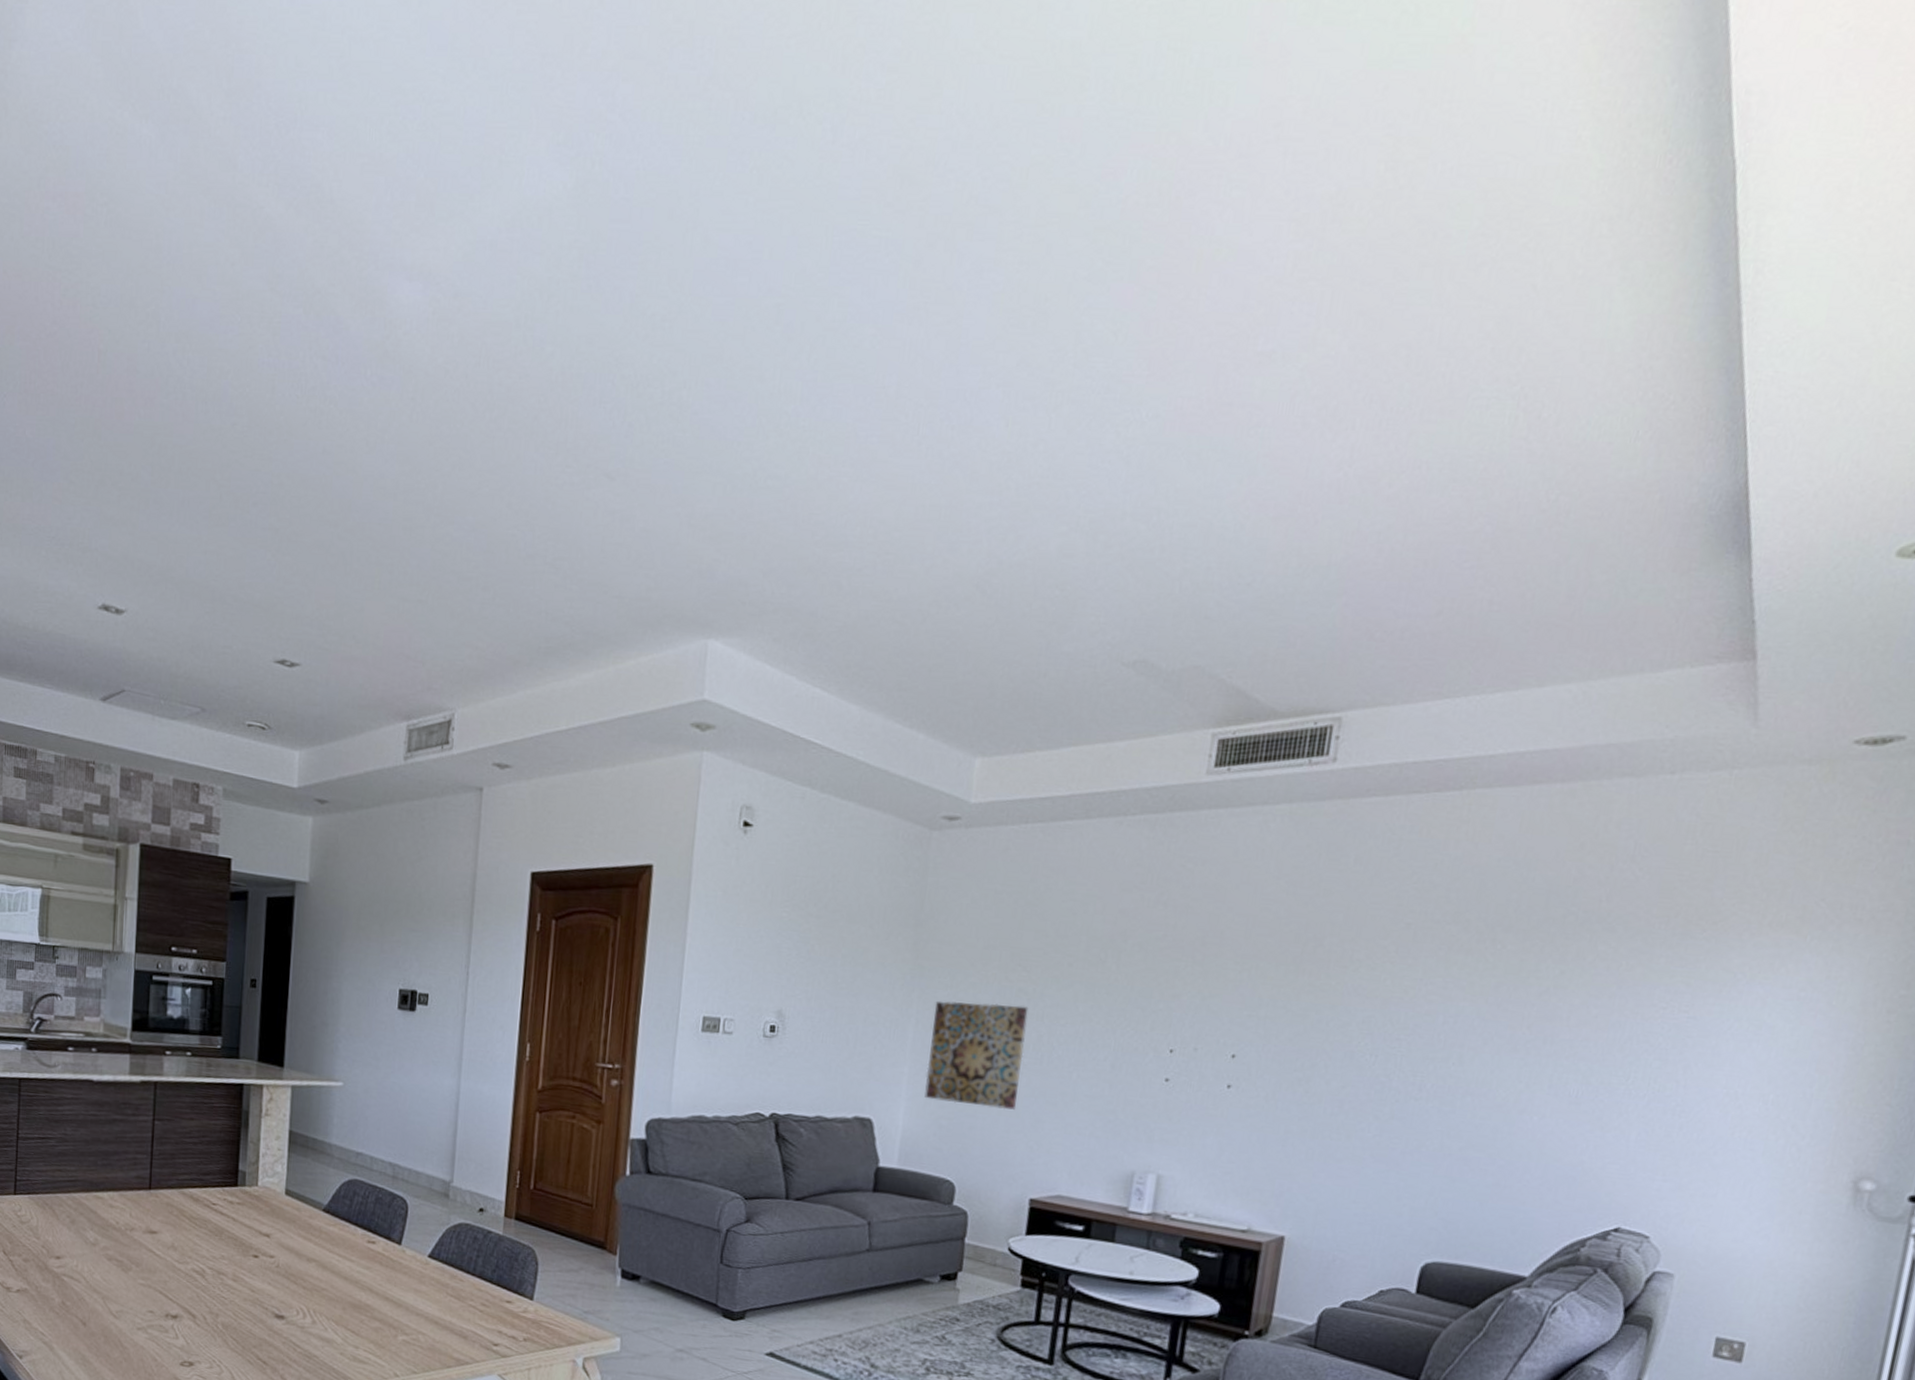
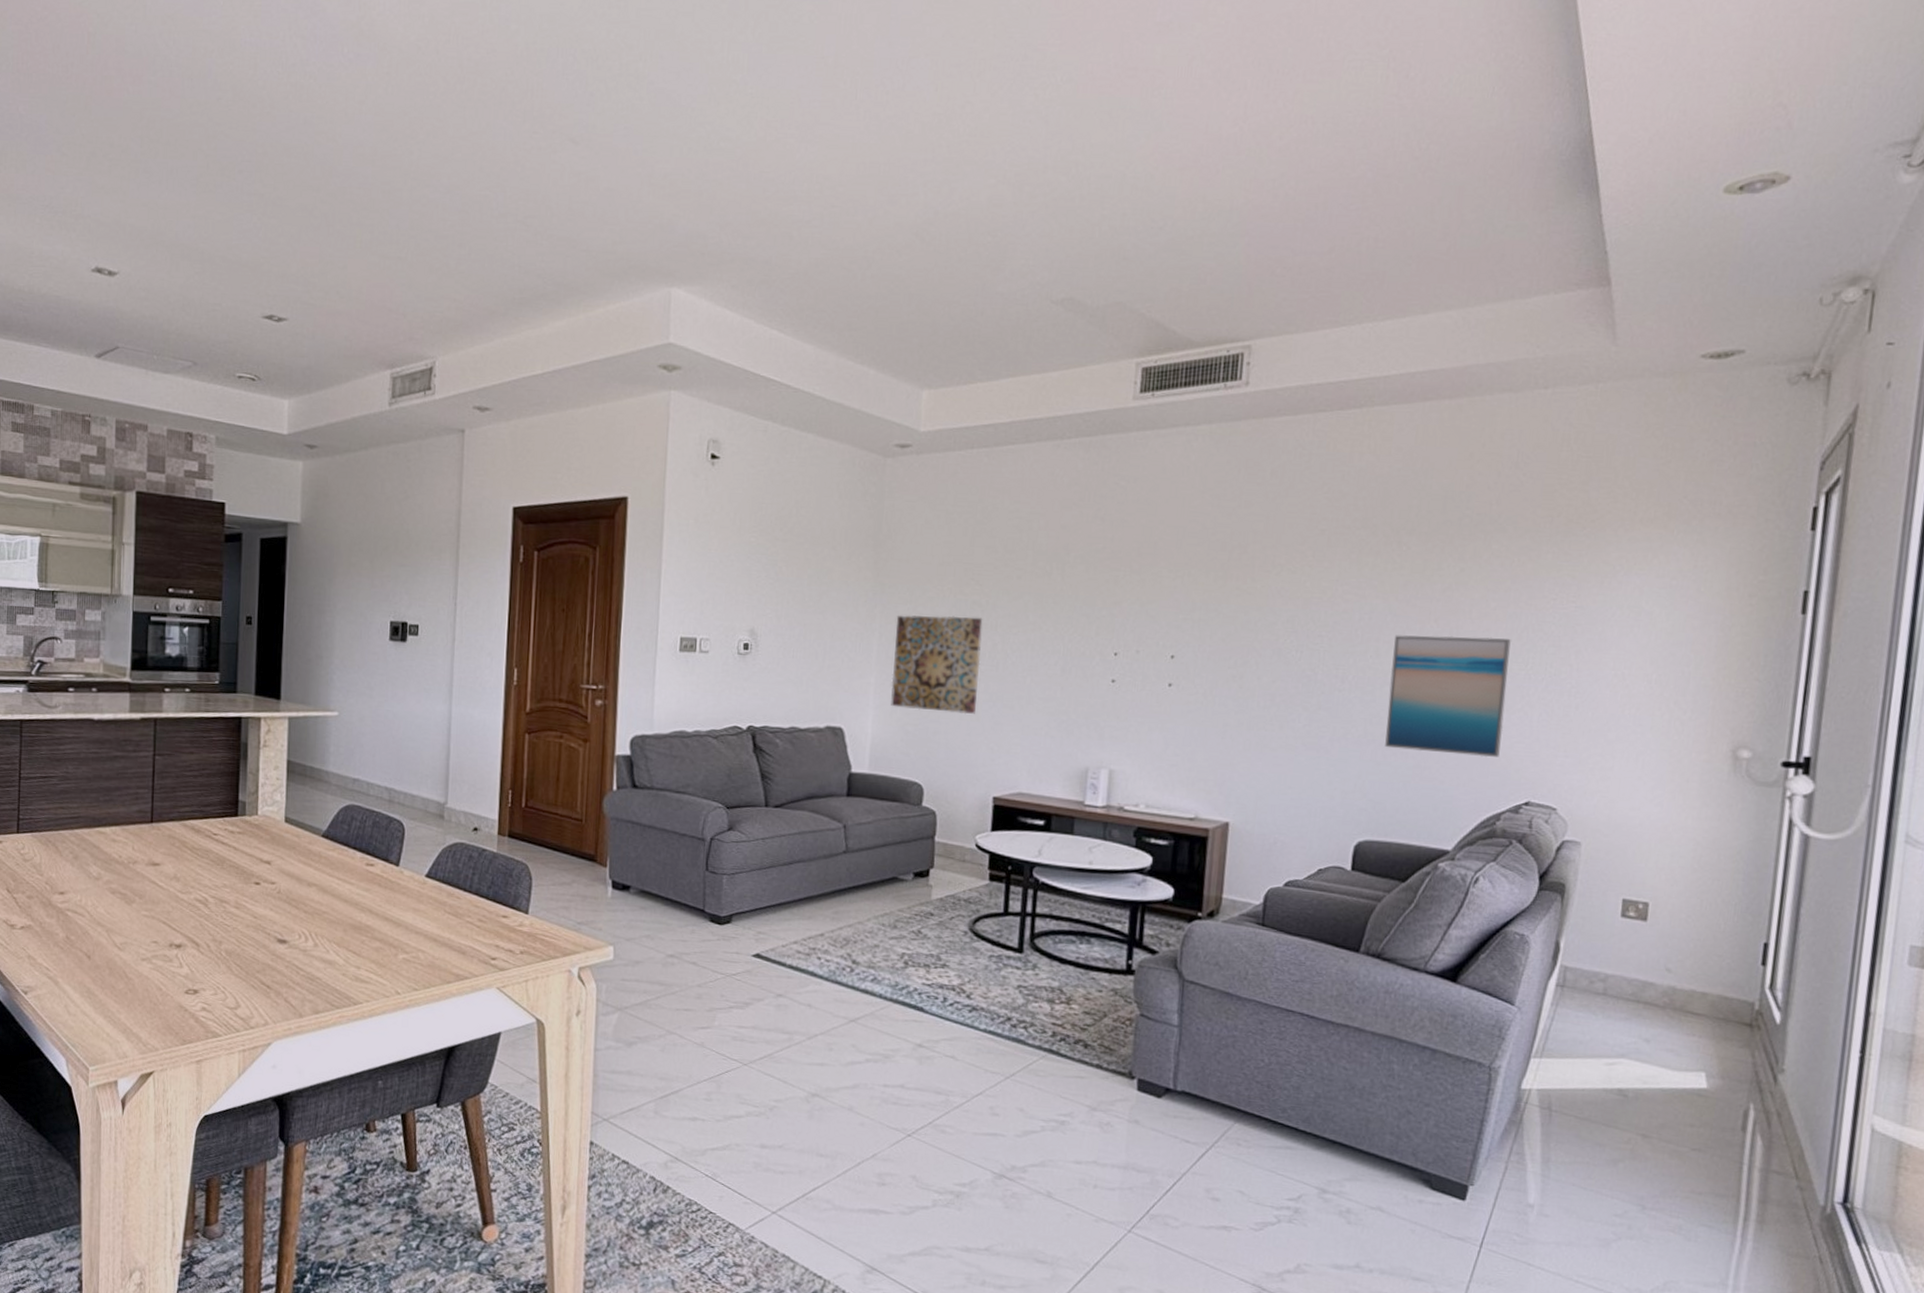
wall art: none [1462,1041,1612,1178] -> present [1385,635,1511,758]

